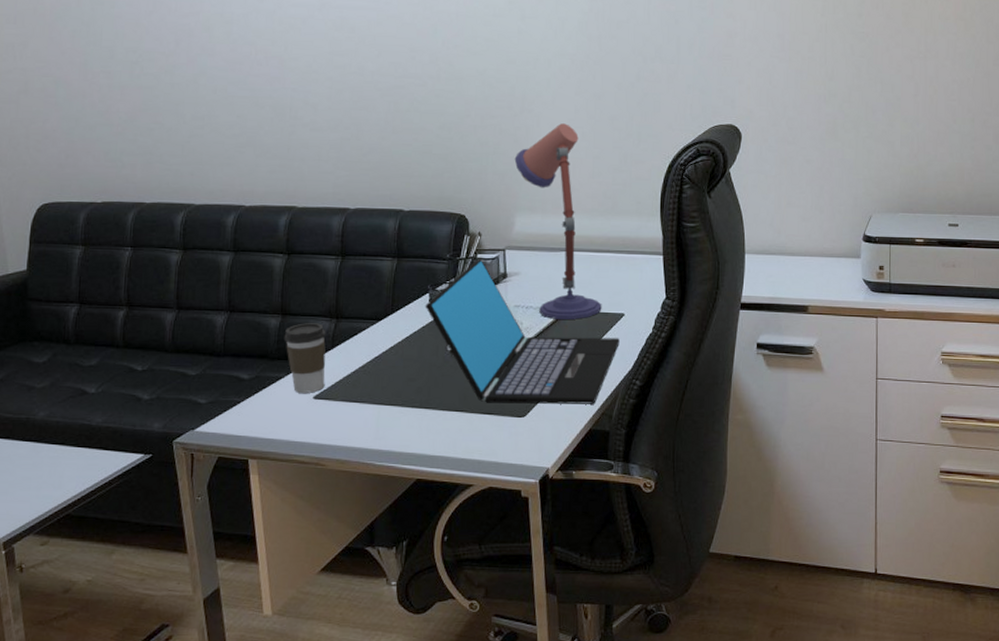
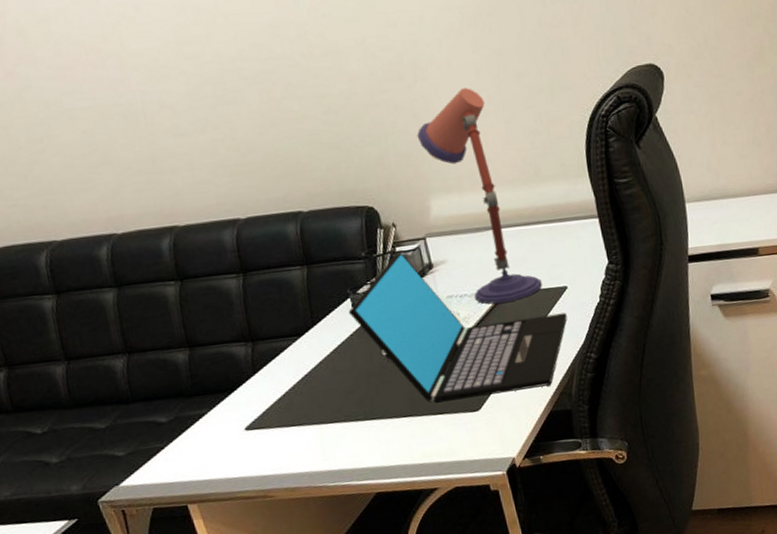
coffee cup: present [284,323,326,393] -> none [196,349,255,427]

